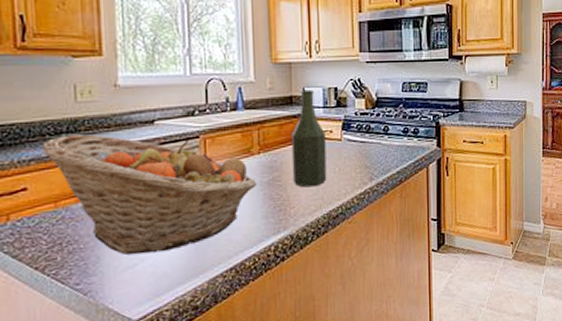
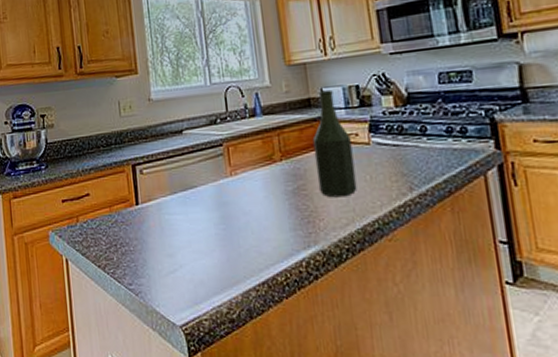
fruit basket: present [41,134,257,255] -> none [97,145,282,260]

